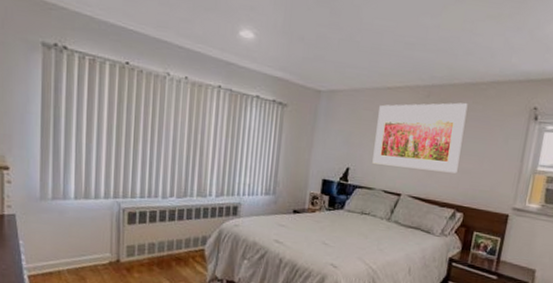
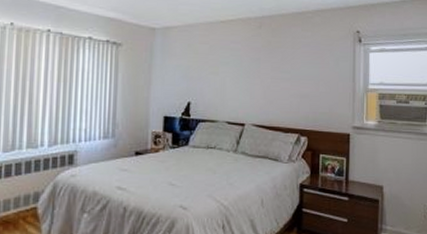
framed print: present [372,102,468,173] -> none [213,31,298,98]

